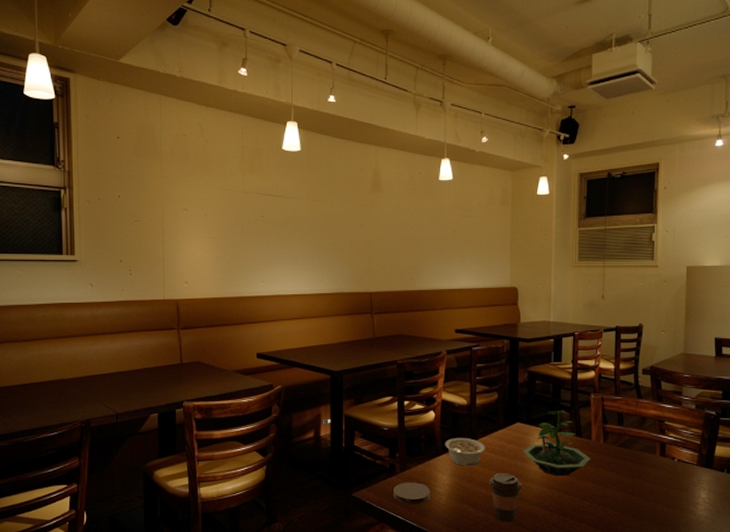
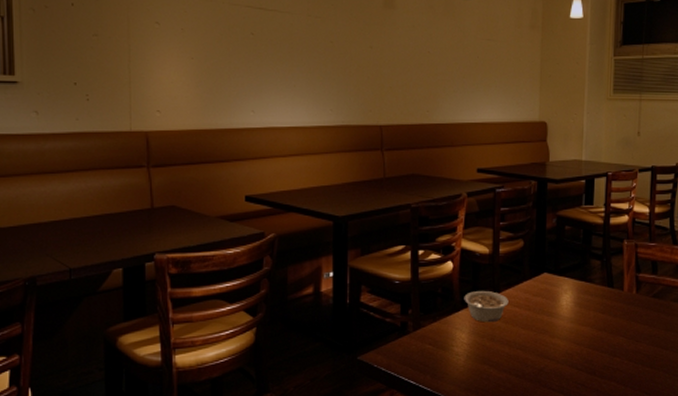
coaster: present [393,482,430,504] -> none [405,342,447,367]
coffee cup: present [489,473,523,523] -> none [513,329,549,384]
terrarium: present [522,410,591,477] -> none [549,258,623,332]

